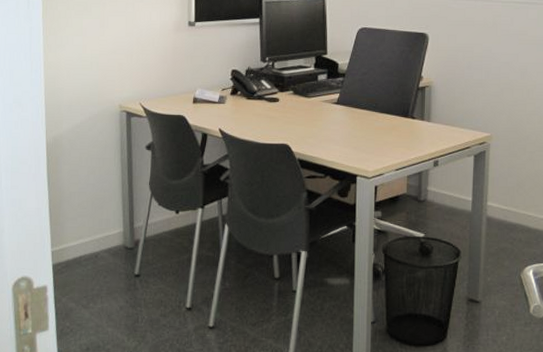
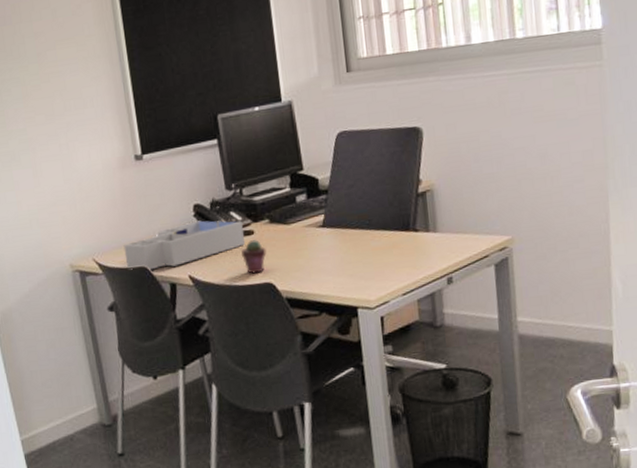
desk organizer: none [167,84,271,120] -> present [123,220,246,270]
potted succulent: none [266,106,287,135] -> present [241,240,267,274]

